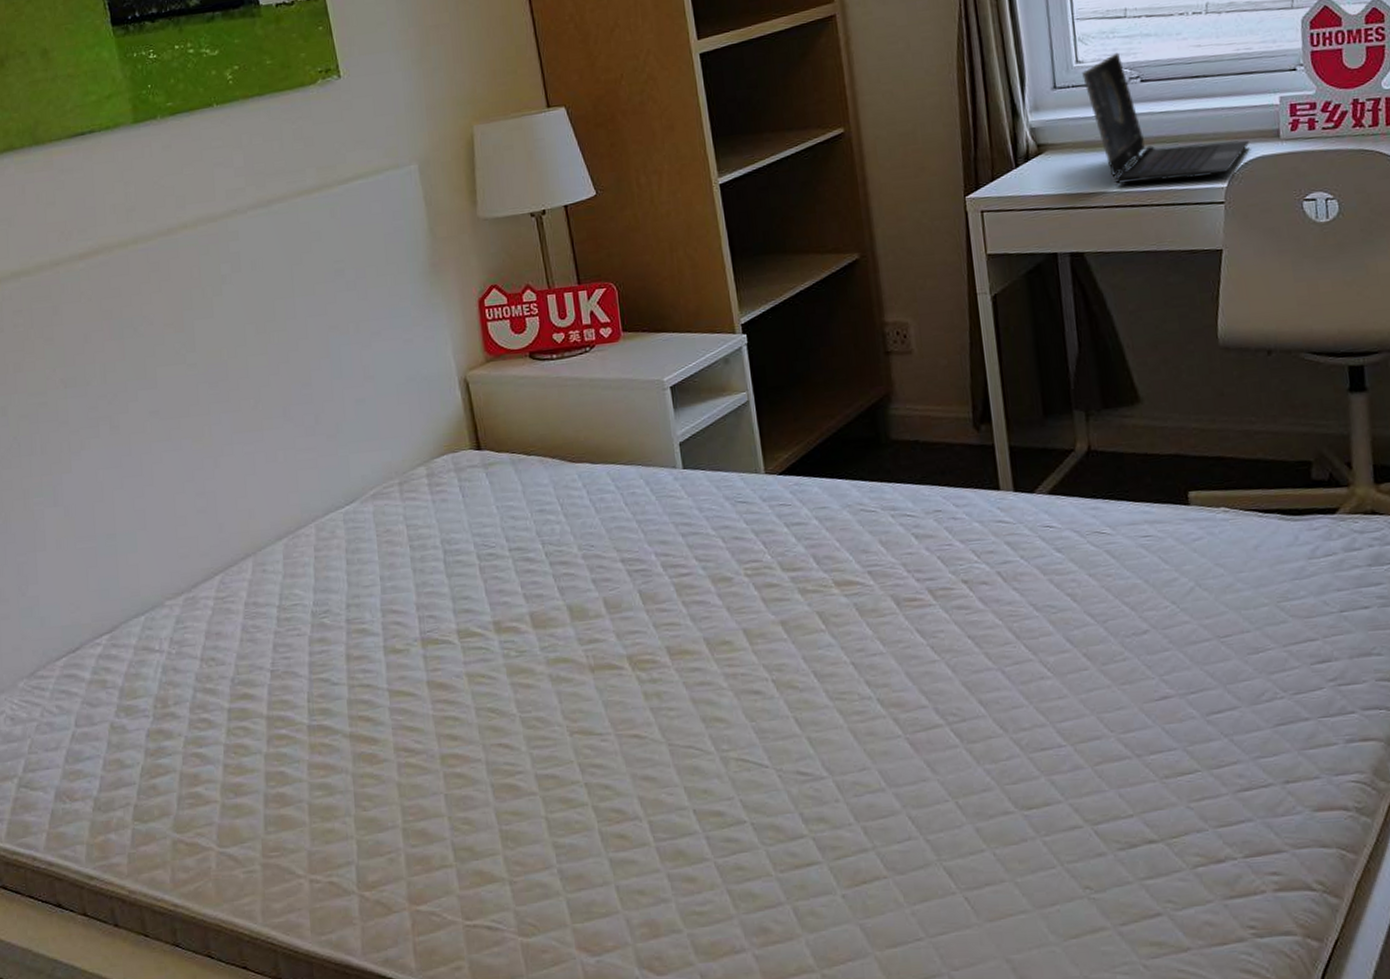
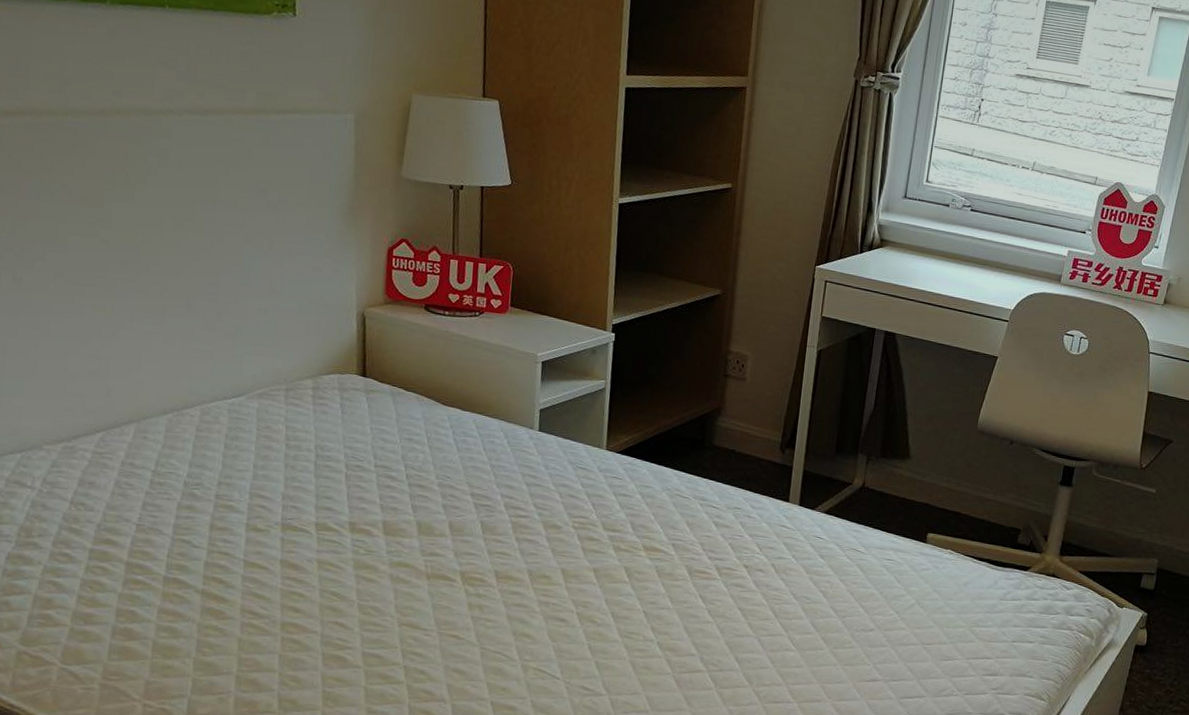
laptop: present [1082,52,1250,185] -> none [928,182,1039,299]

